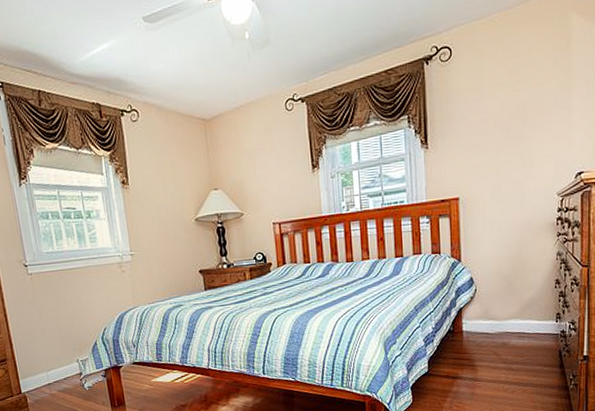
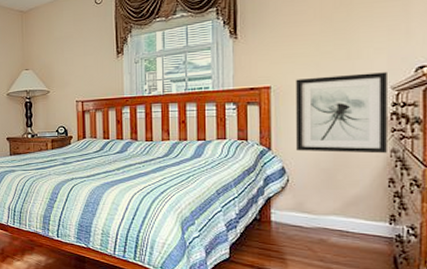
wall art: none [481,179,554,261] -> present [296,72,387,154]

